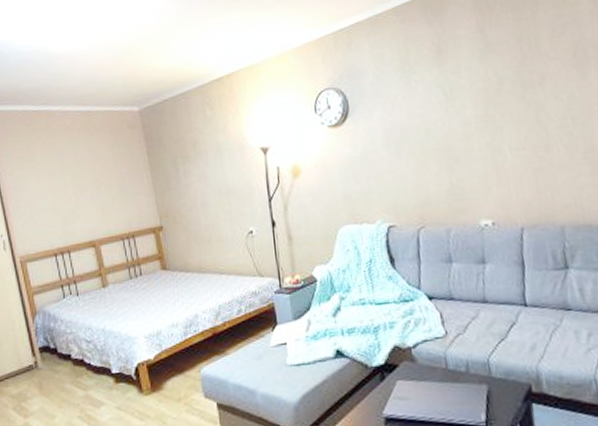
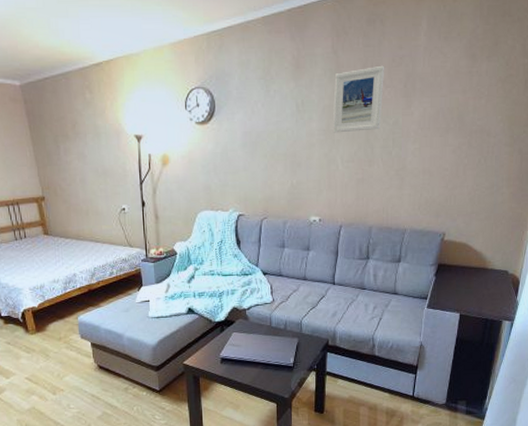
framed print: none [485,37,553,119] -> present [332,65,385,133]

